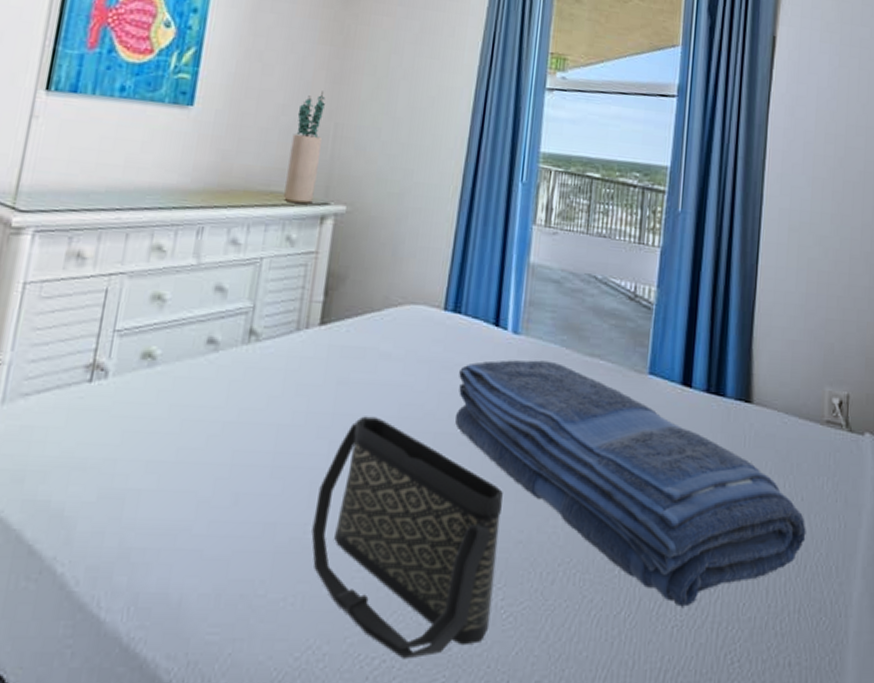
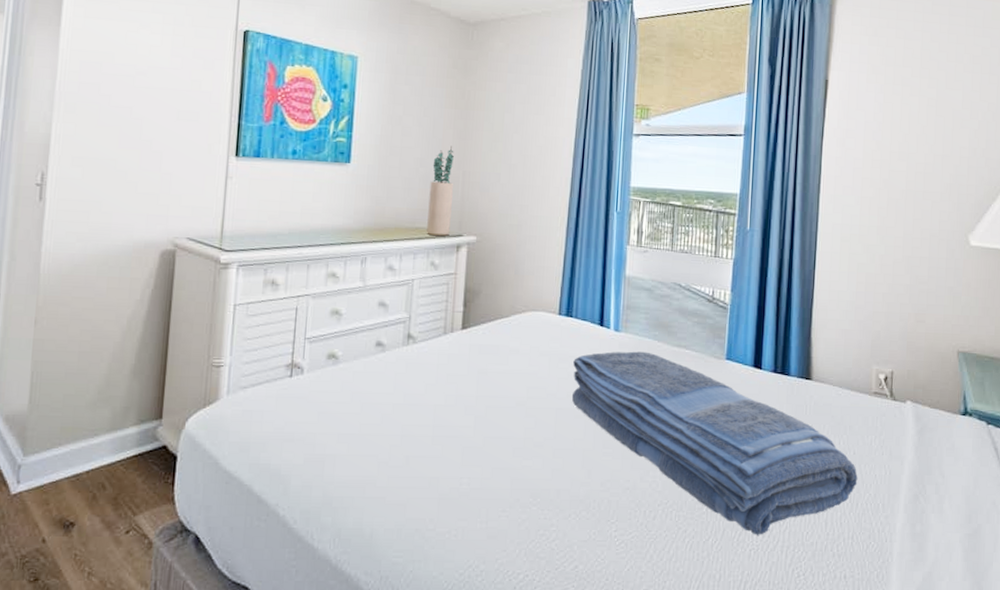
handbag: present [311,416,503,659] -> none [466,397,612,574]

